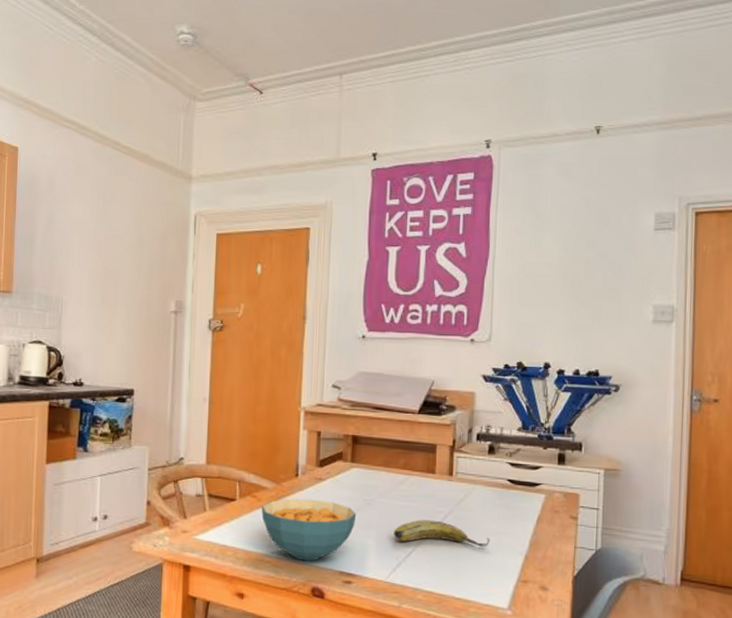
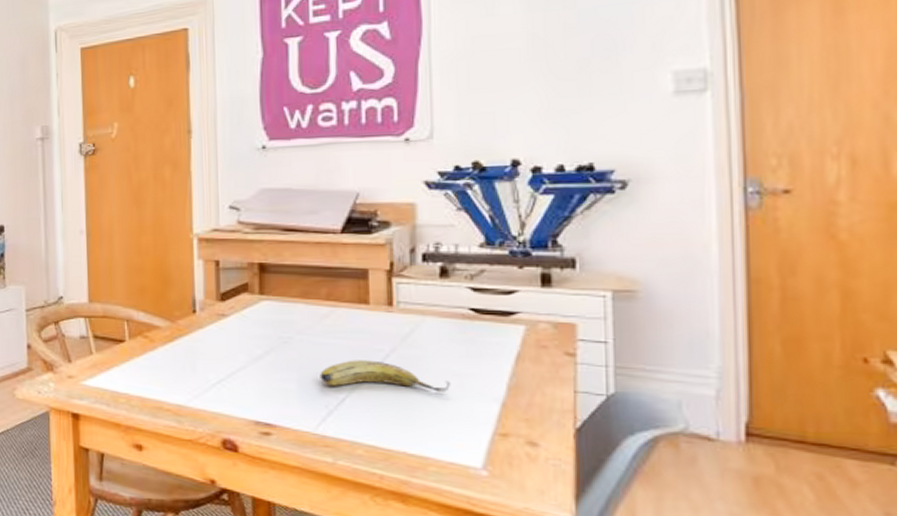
cereal bowl: present [261,498,357,561] -> none [154,338,271,409]

